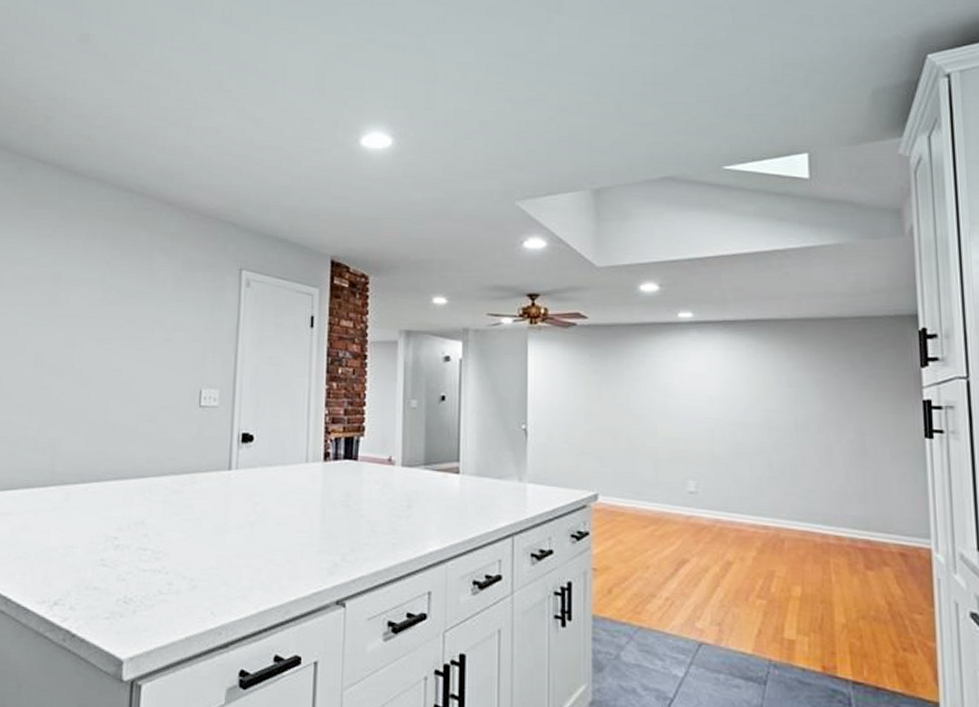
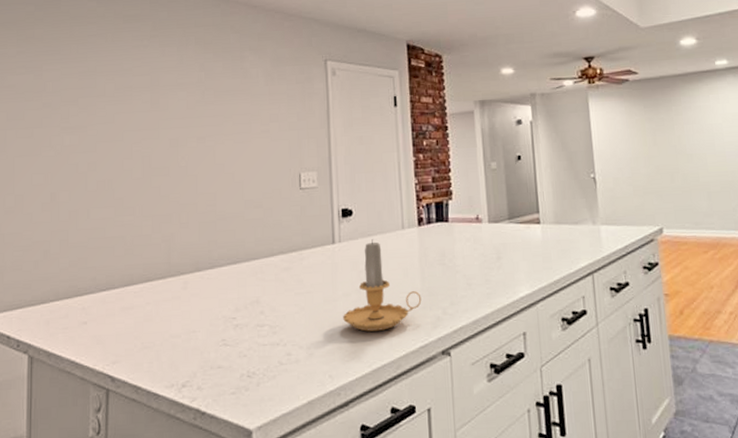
candle: none [232,470,320,571] -> present [343,239,422,332]

